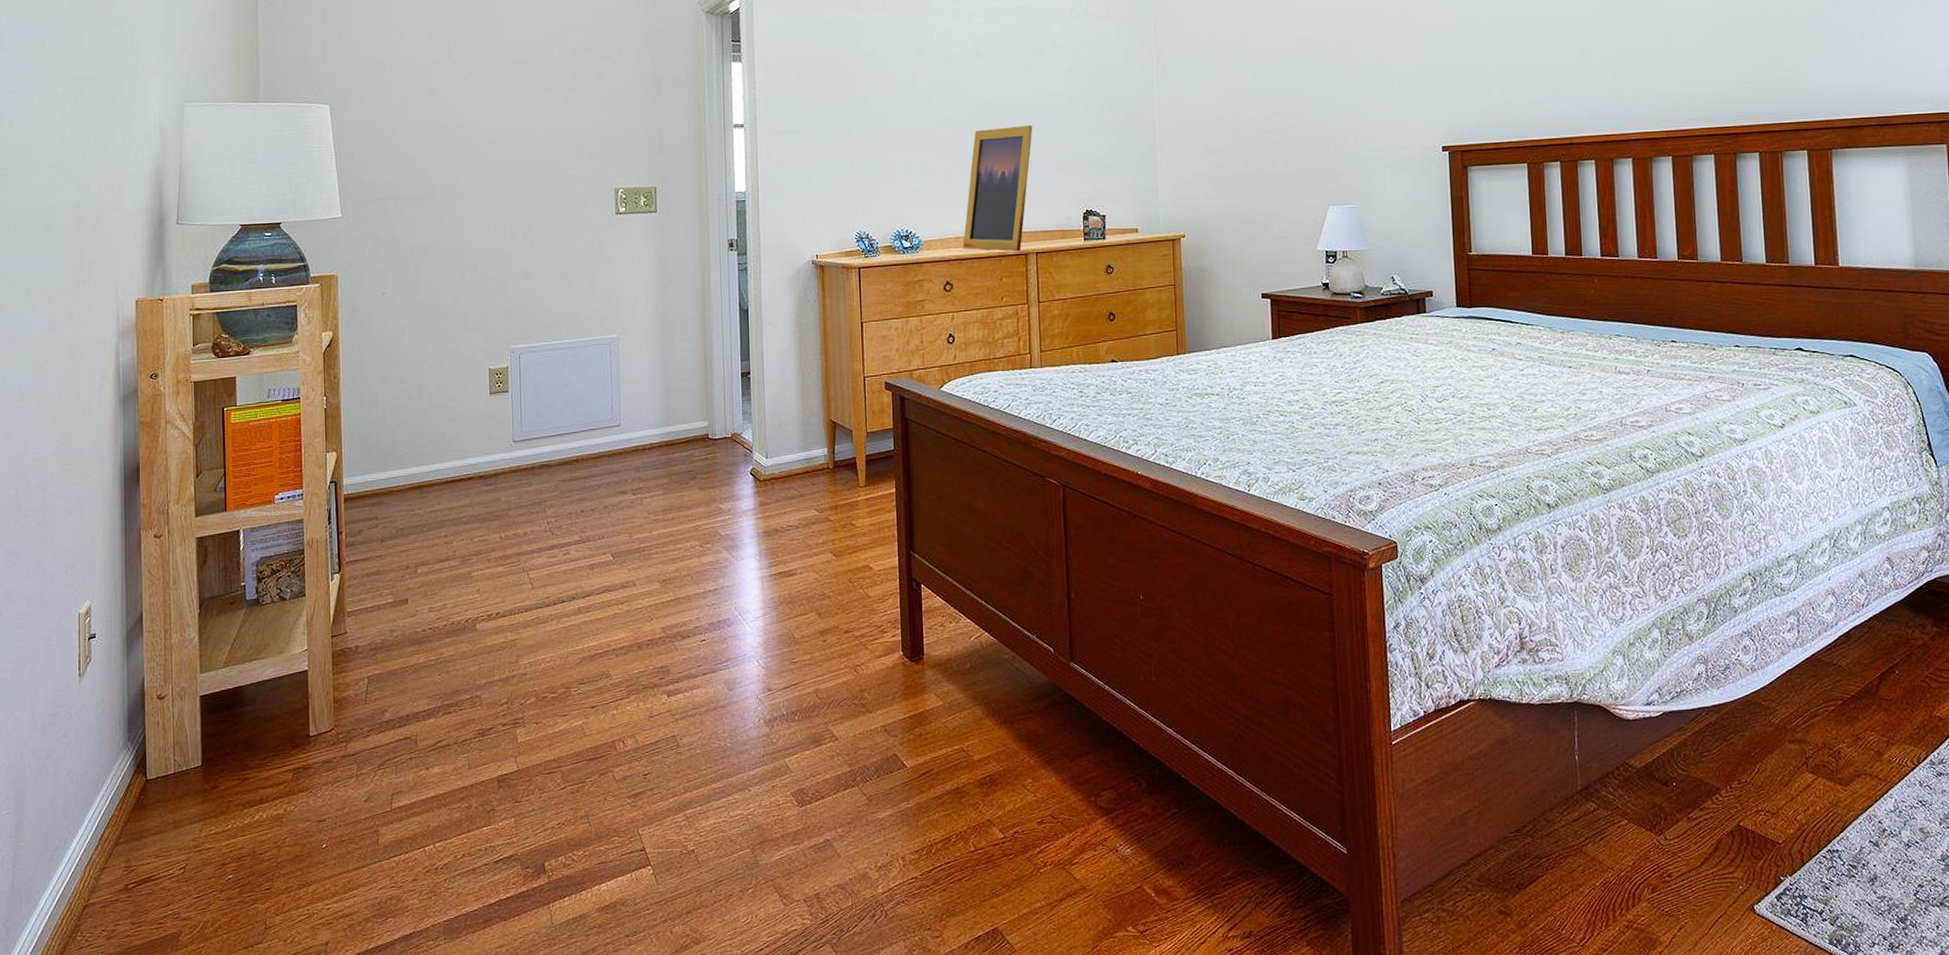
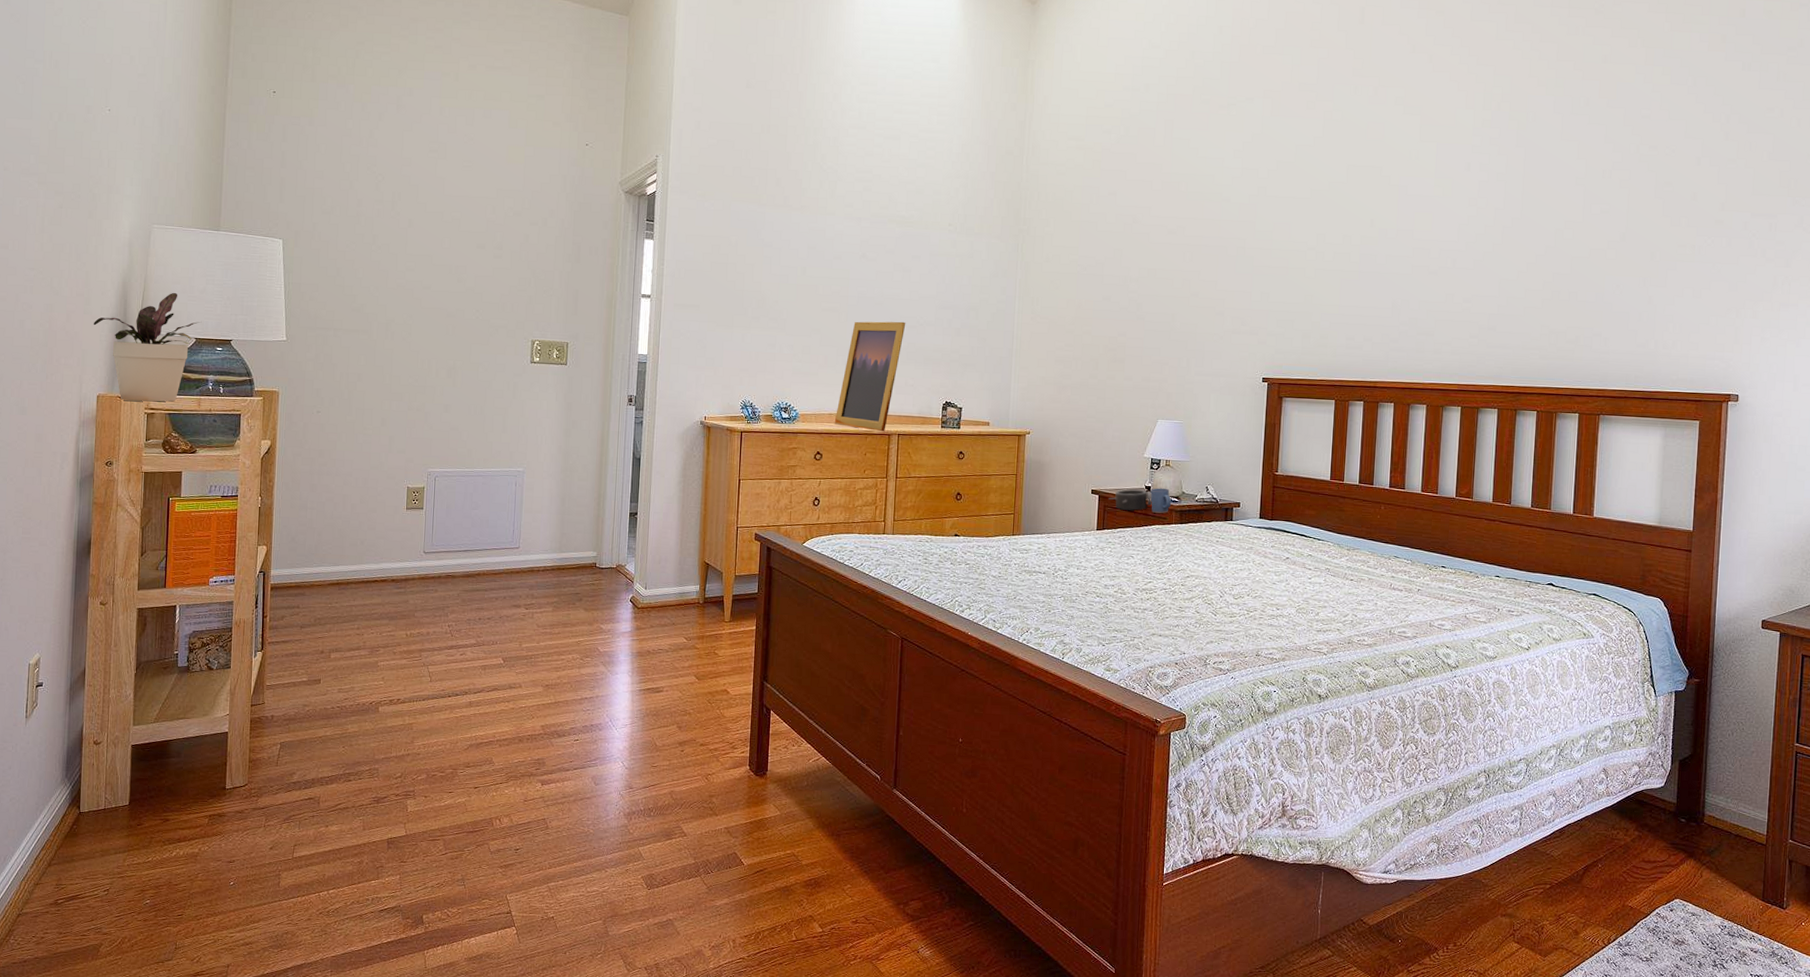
potted plant: none [127,176,247,303] -> present [94,292,202,402]
alarm clock: none [1282,288,1332,313] -> present [1108,489,1152,511]
mug: none [1329,283,1354,313] -> present [1150,488,1171,513]

